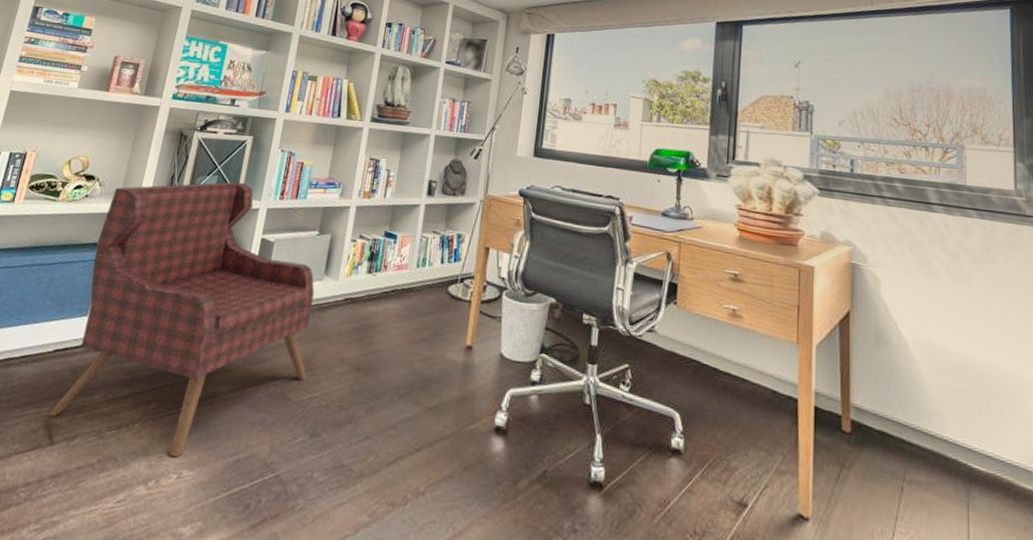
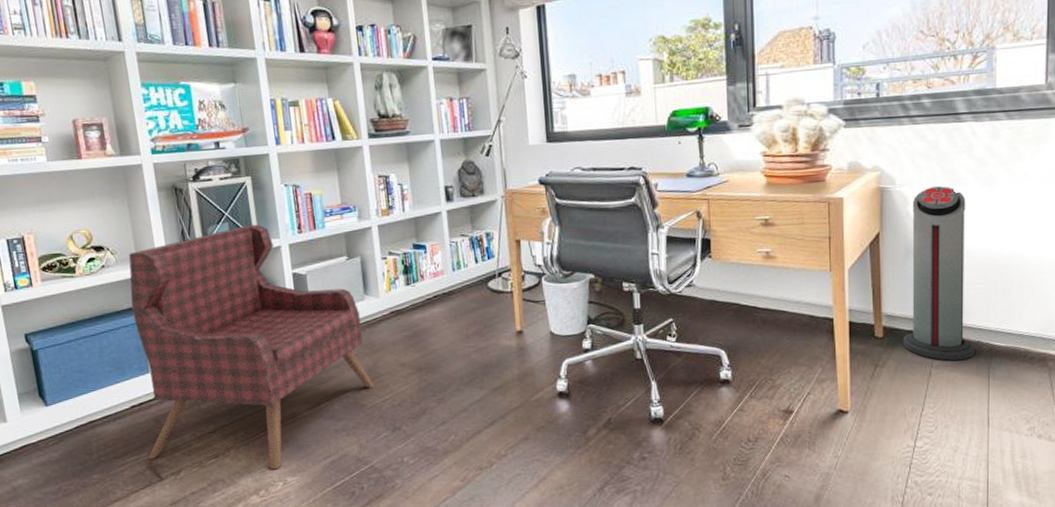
air purifier: none [873,272,951,480] -> present [903,186,974,361]

